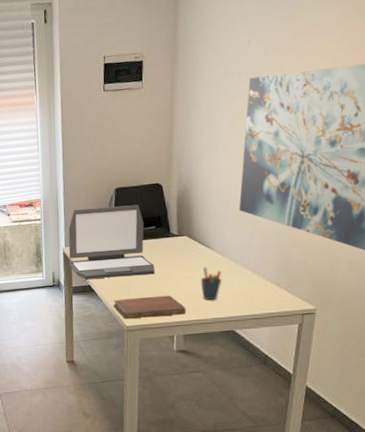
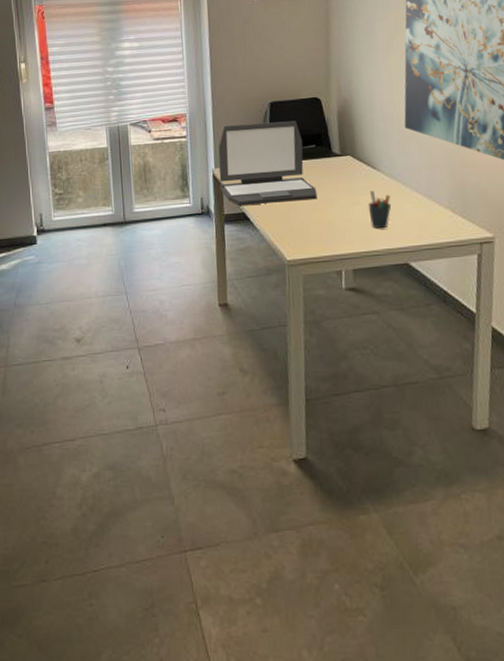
notebook: present [113,295,186,320] -> none [271,223,354,253]

